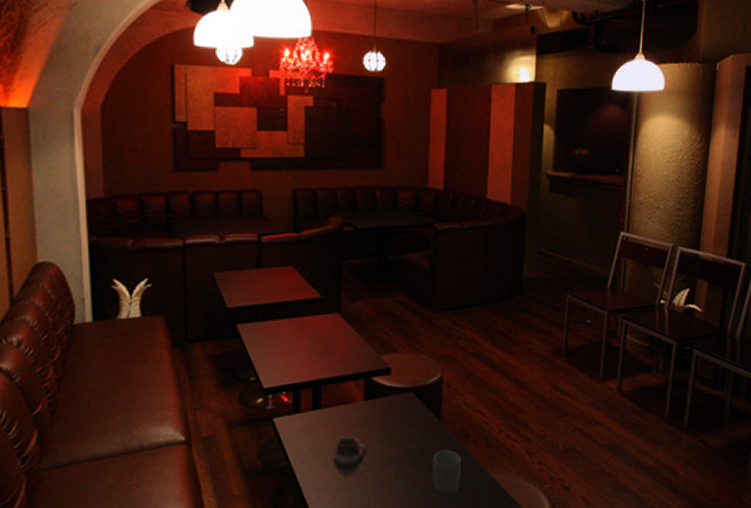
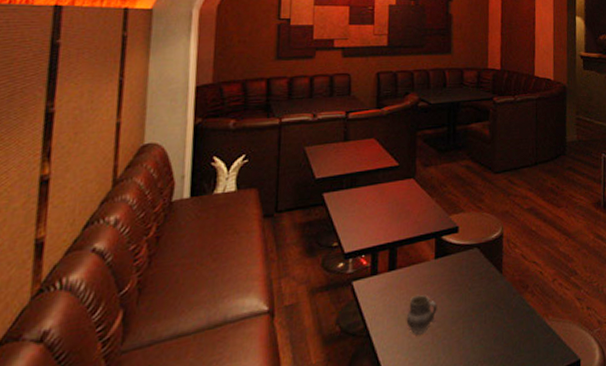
cup: present [432,449,461,496] -> none [496,301,521,348]

